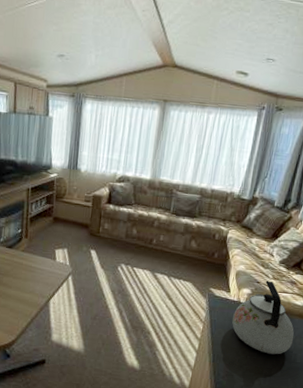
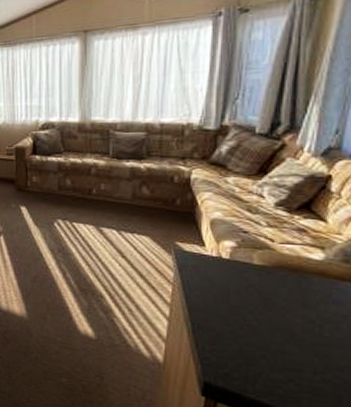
kettle: present [232,281,294,355] -> none [214,229,315,326]

